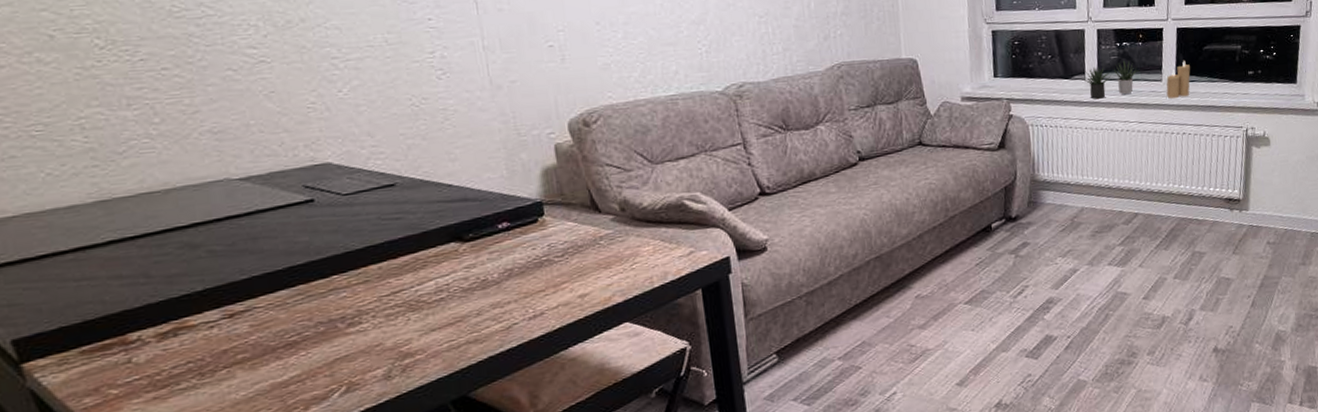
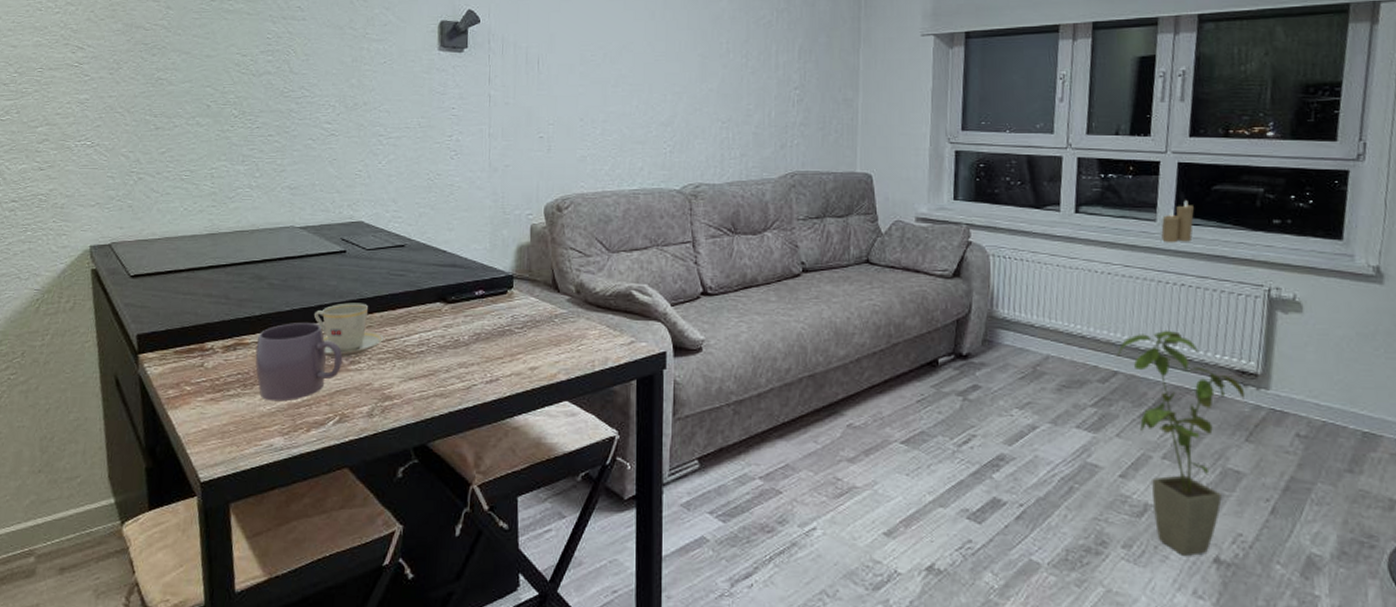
mug: none [206,288,338,387] -> present [255,323,343,402]
teacup: none [285,256,389,324] -> present [314,302,384,357]
succulent plant: present [1083,60,1139,99] -> none [1057,193,1127,234]
house plant: none [1136,172,1232,351] -> present [1116,330,1246,556]

